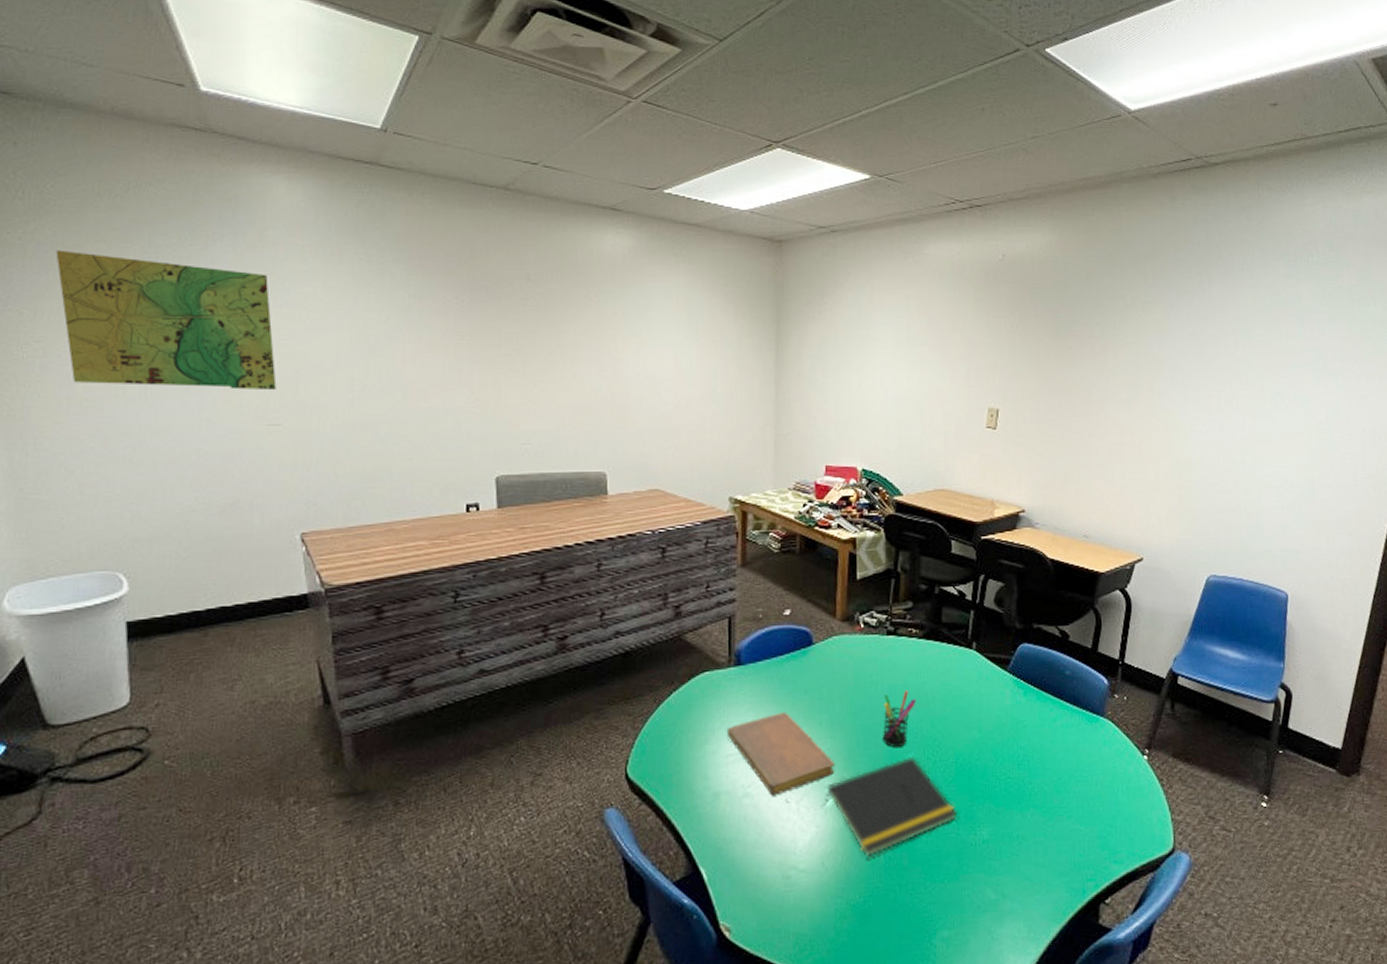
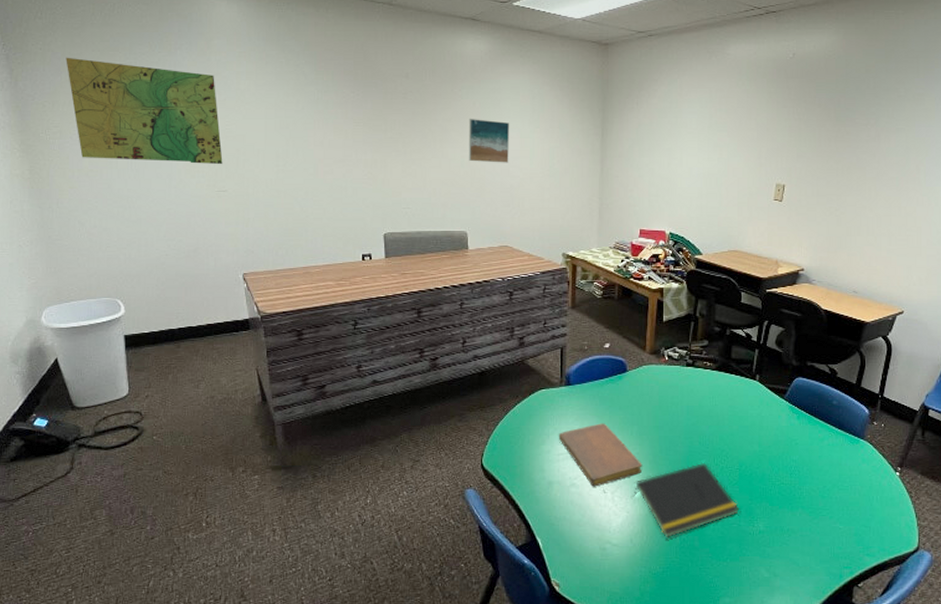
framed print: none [607,331,661,386] -> present [468,119,510,163]
pen holder: present [882,690,916,747] -> none [680,411,709,454]

